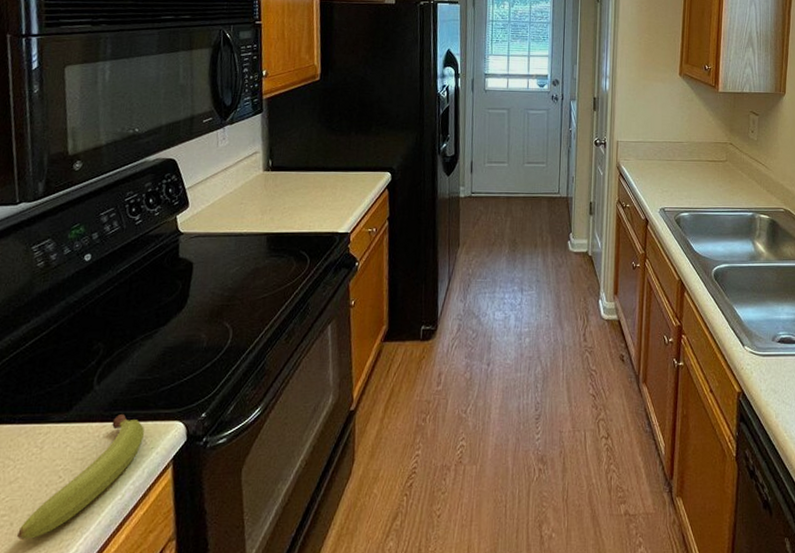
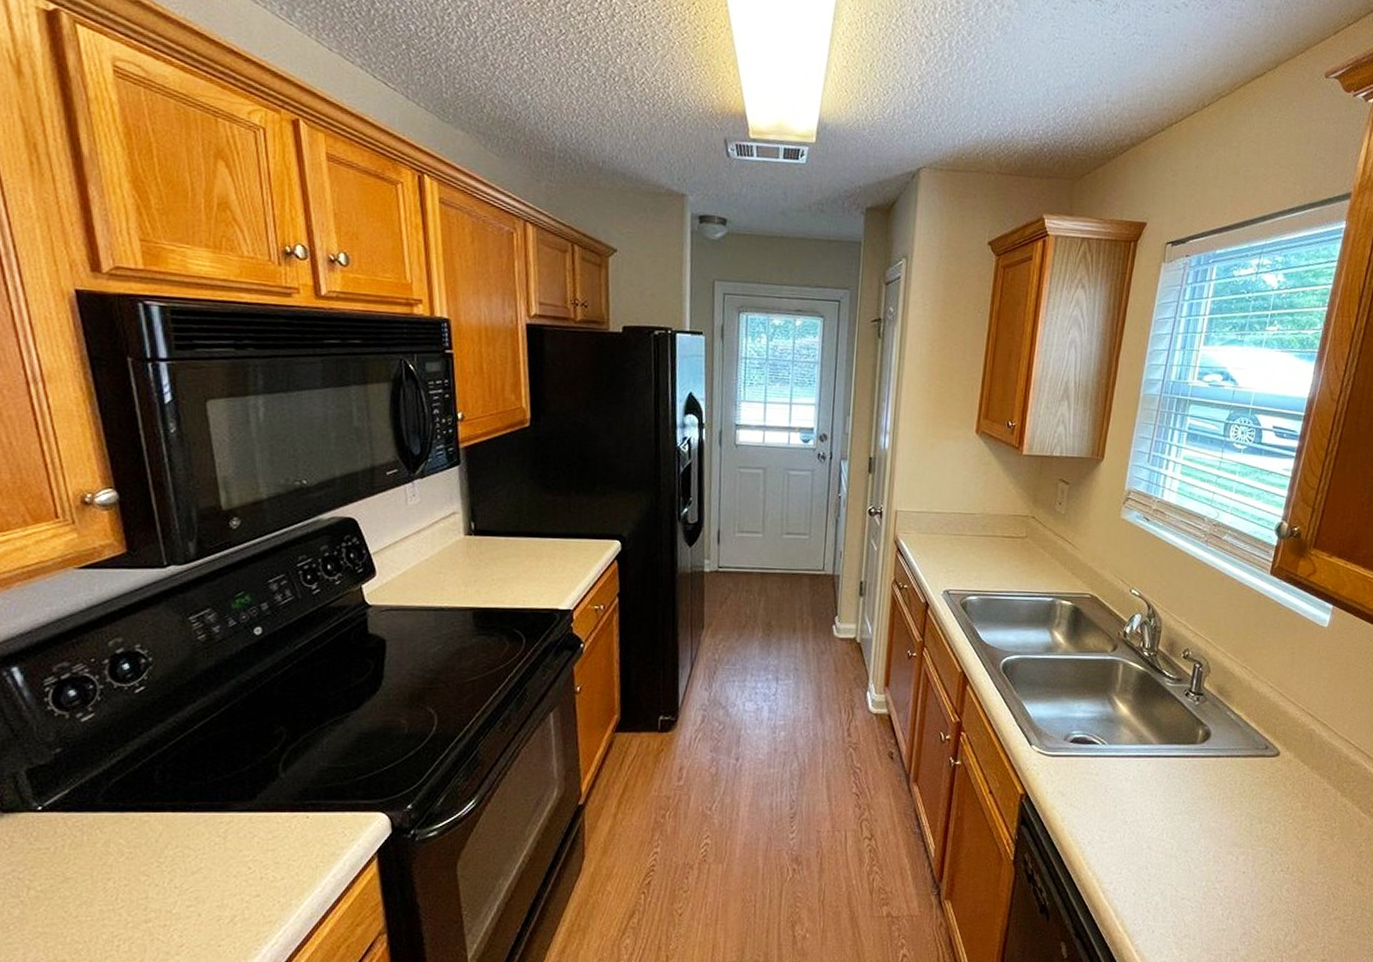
fruit: present [17,414,145,539] -> none [207,804,342,930]

